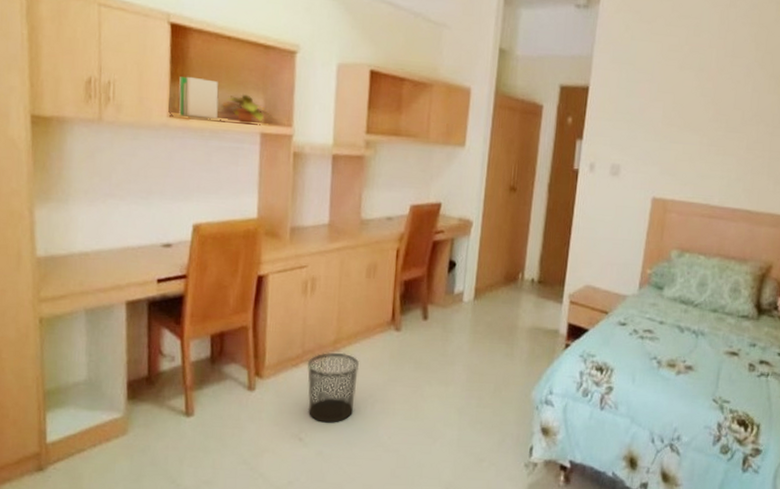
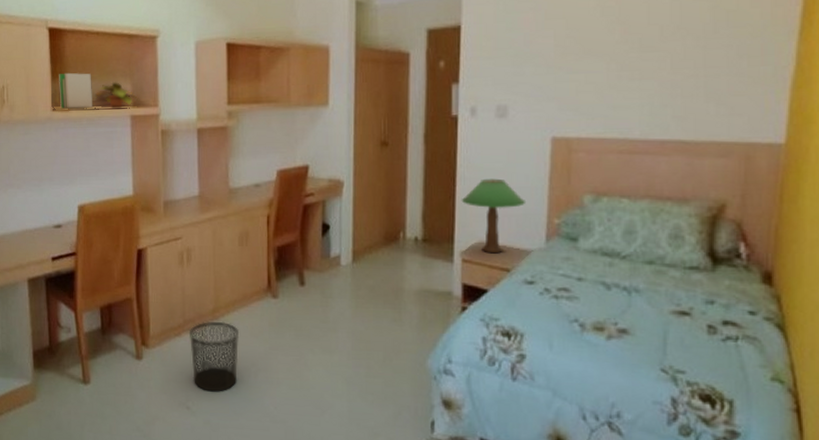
table lamp: none [574,229,627,298] -> present [461,178,527,254]

